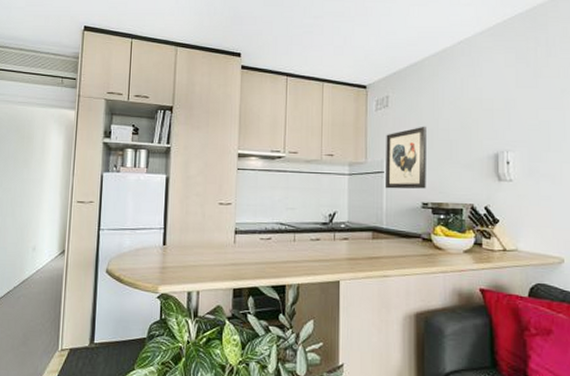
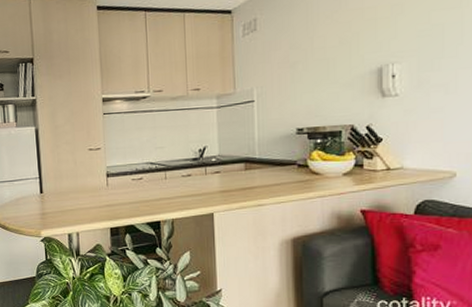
wall art: present [386,126,427,189] -> none [255,46,301,118]

